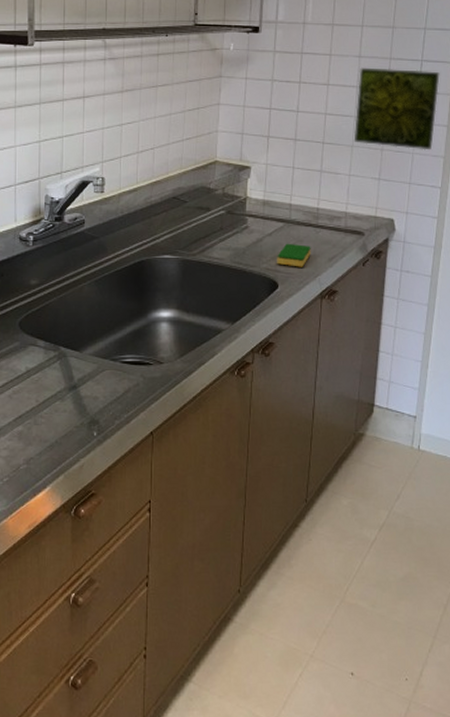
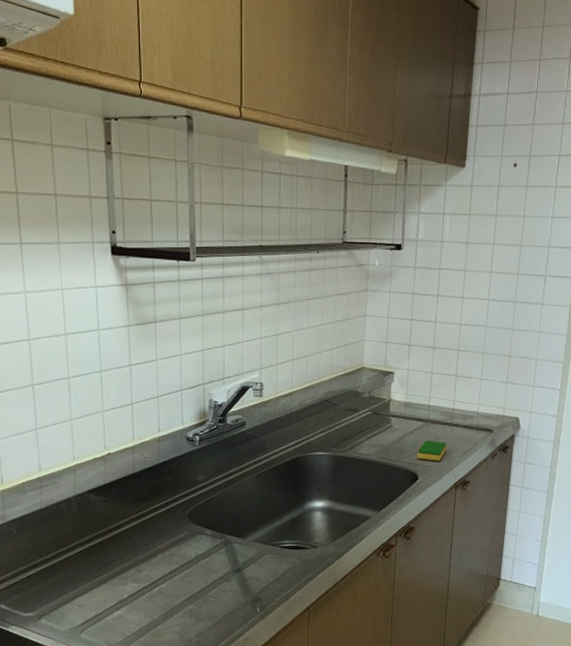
decorative tile: present [353,67,440,150] -> none [485,282,561,357]

